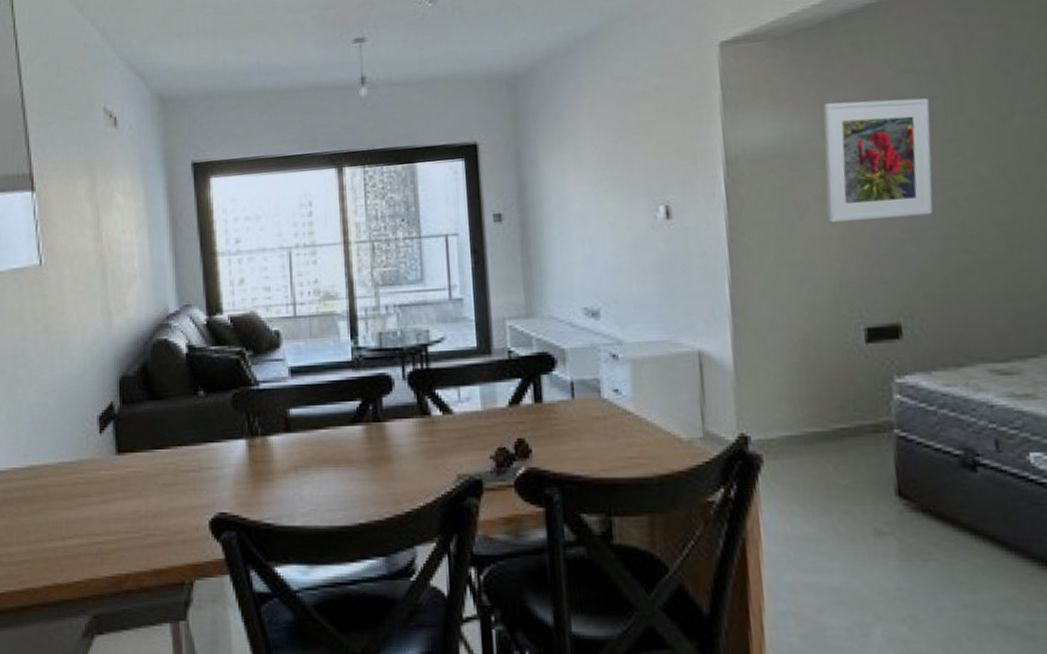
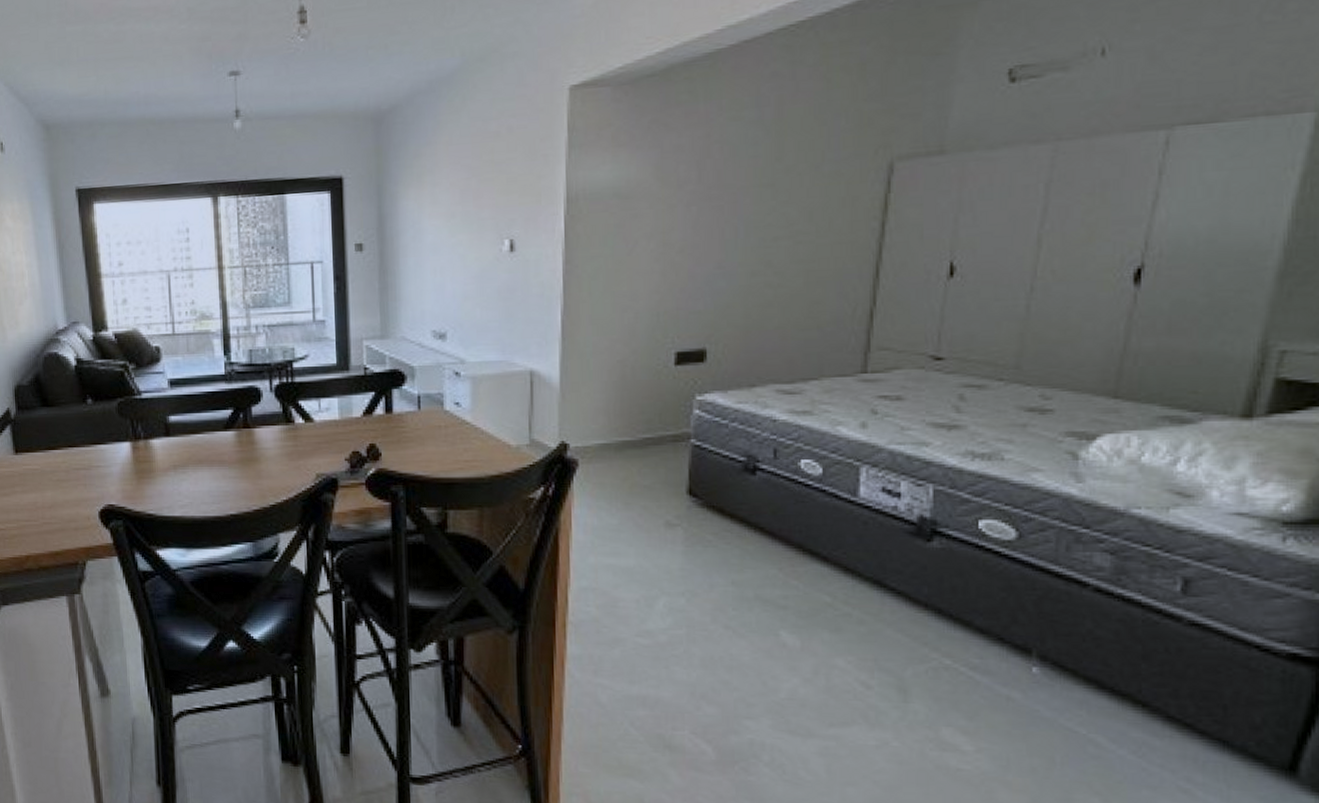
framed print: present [822,98,933,222] -> none [652,145,752,258]

